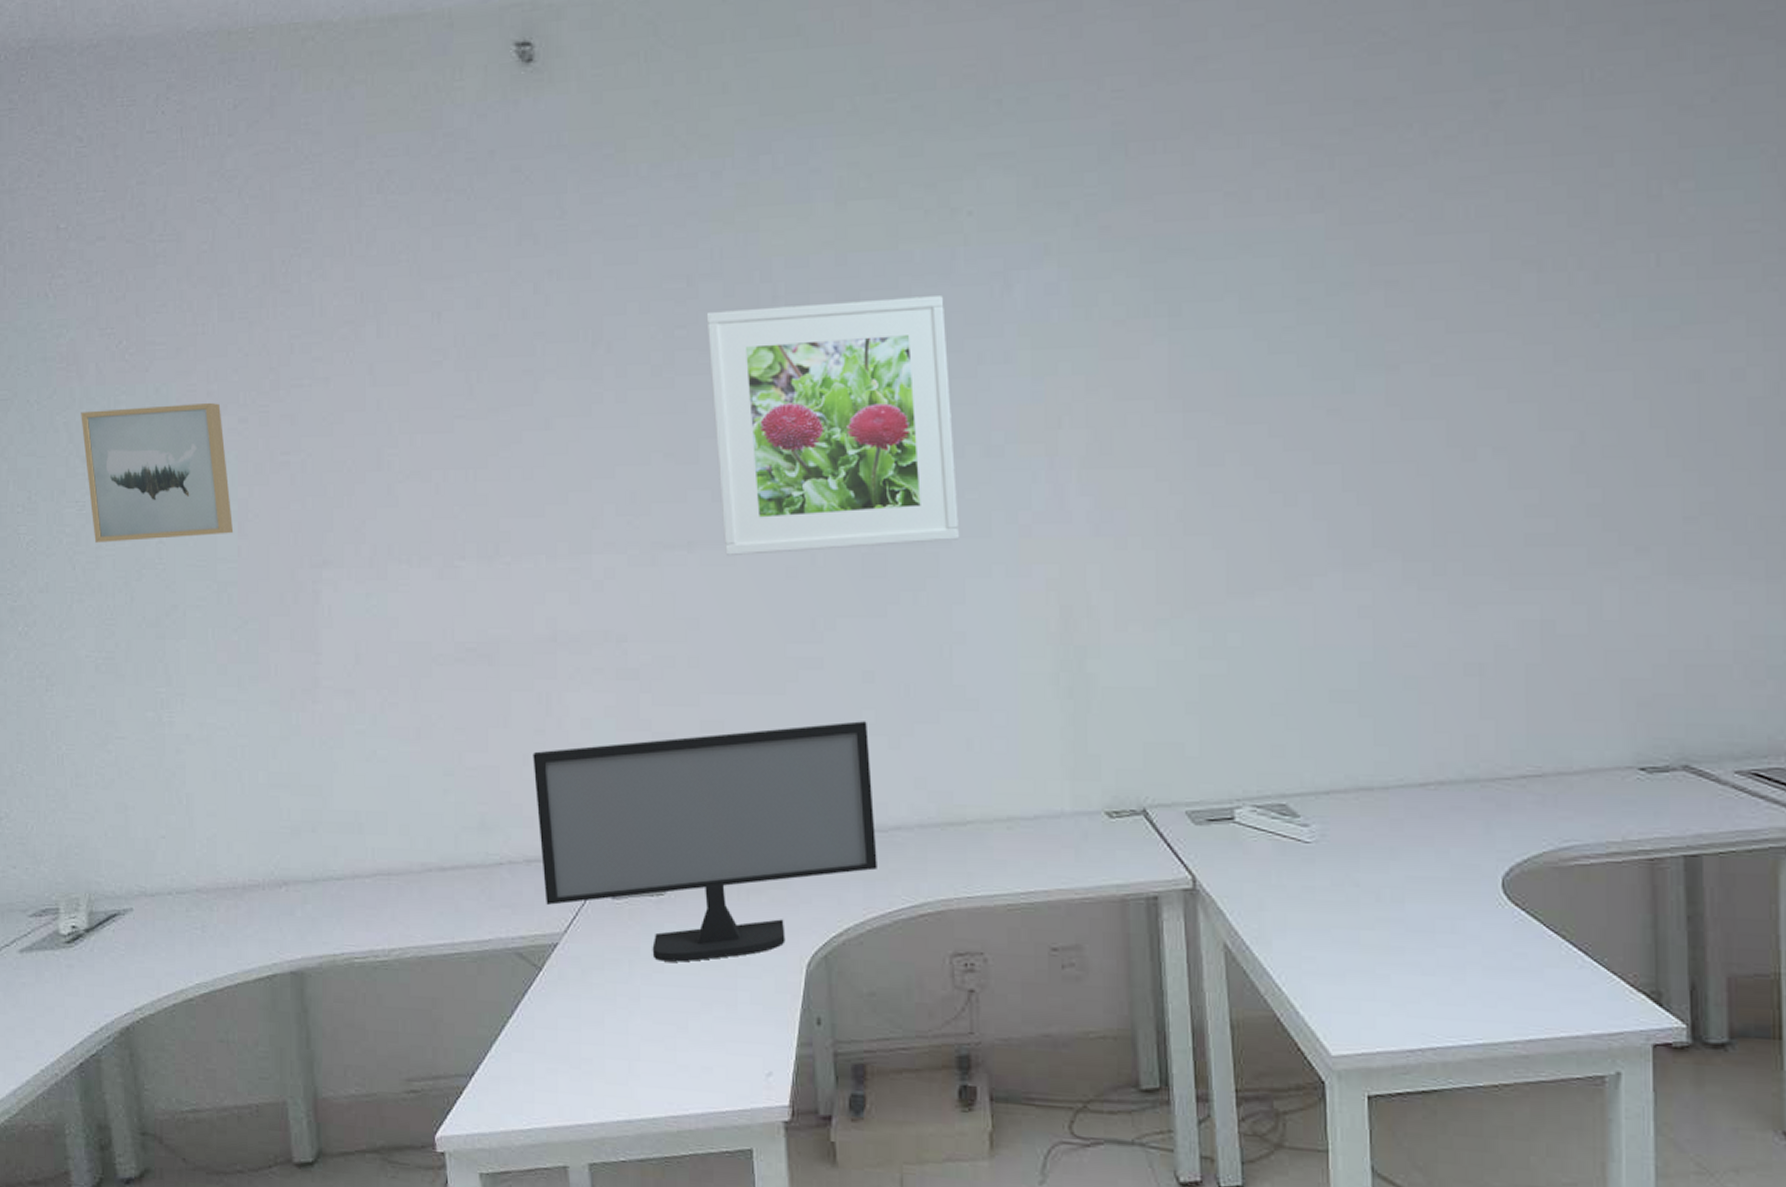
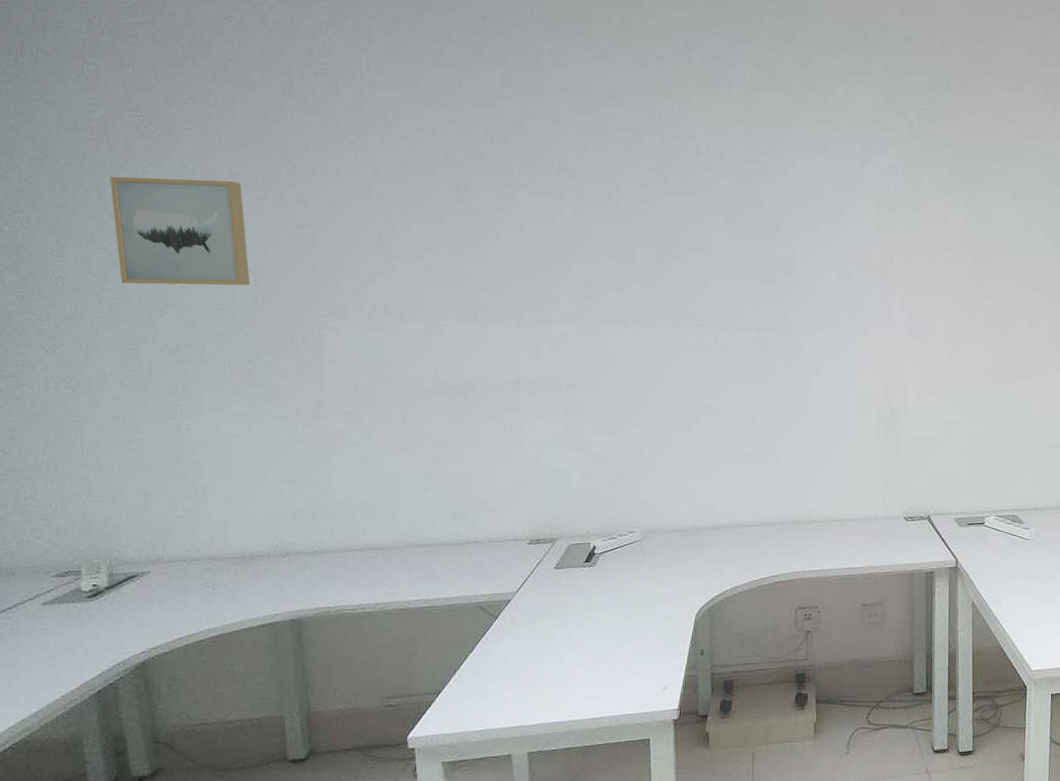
computer monitor: present [533,721,877,962] -> none [497,451,750,613]
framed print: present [706,296,960,557] -> none [646,157,820,333]

